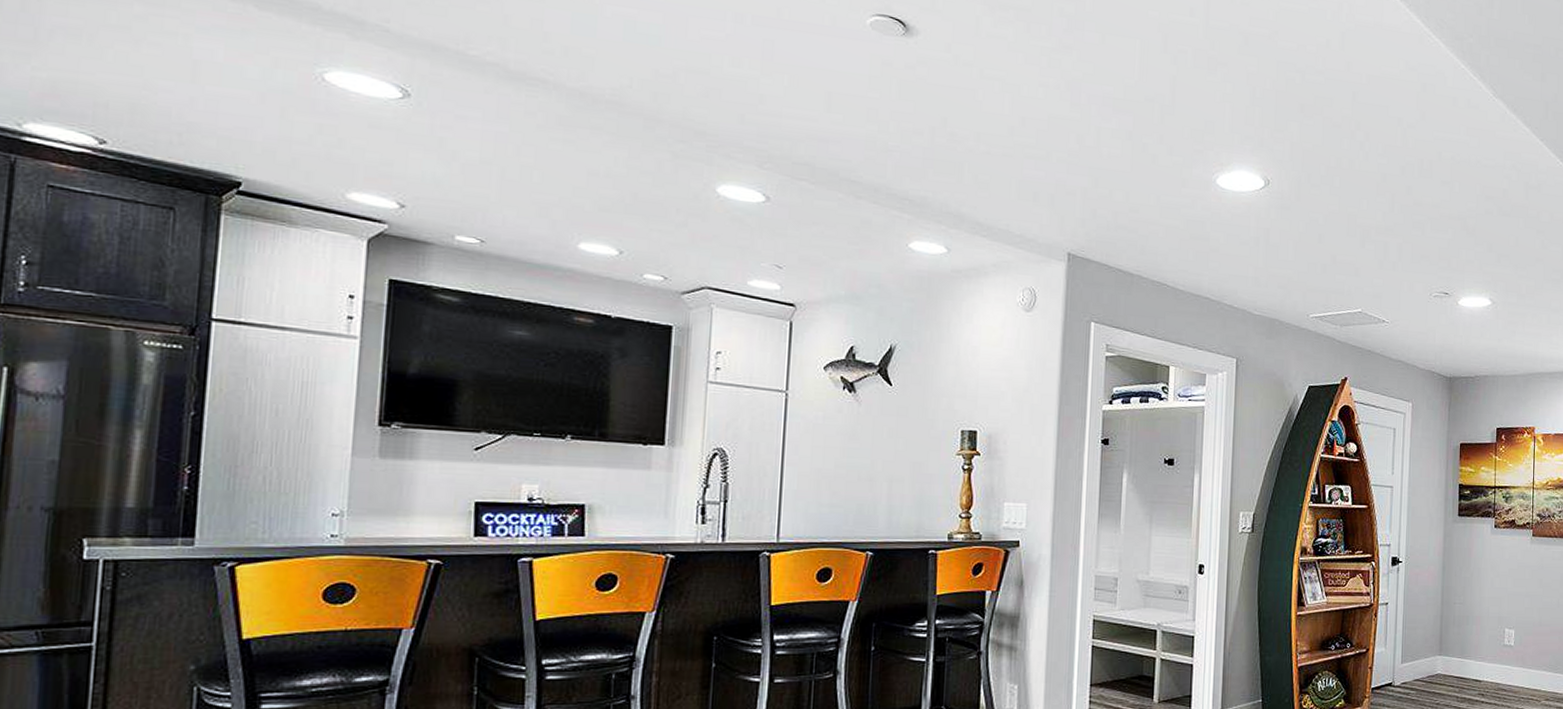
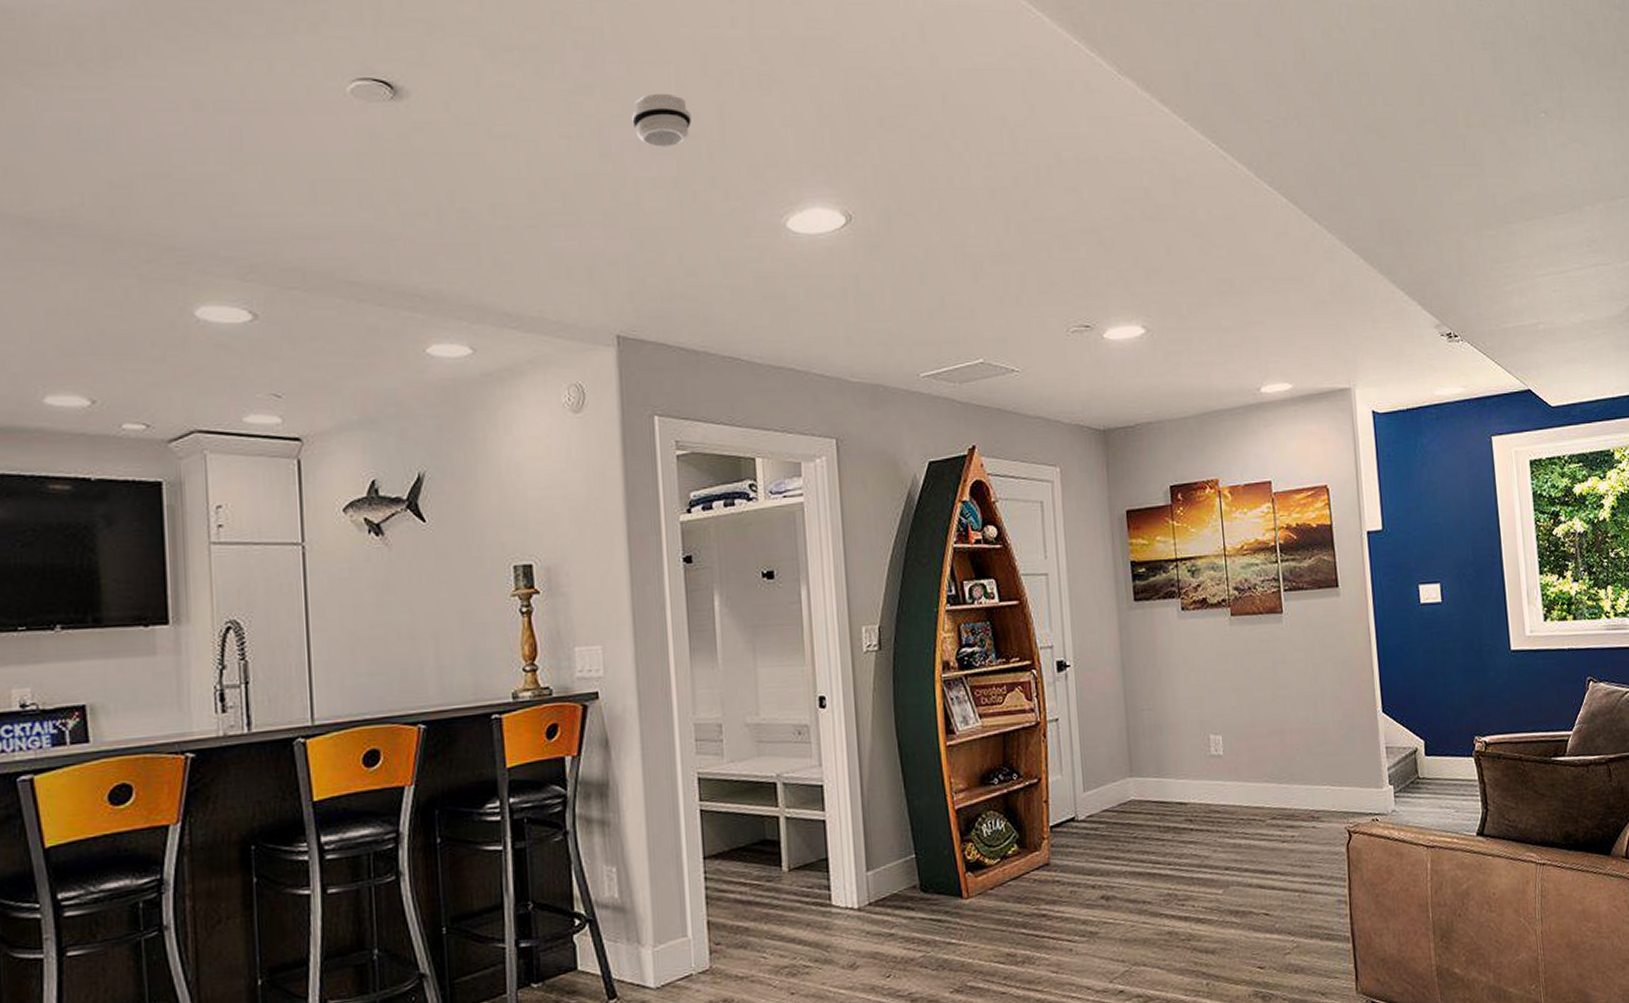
smoke detector: none [1100,60,1149,106] -> present [632,93,691,147]

